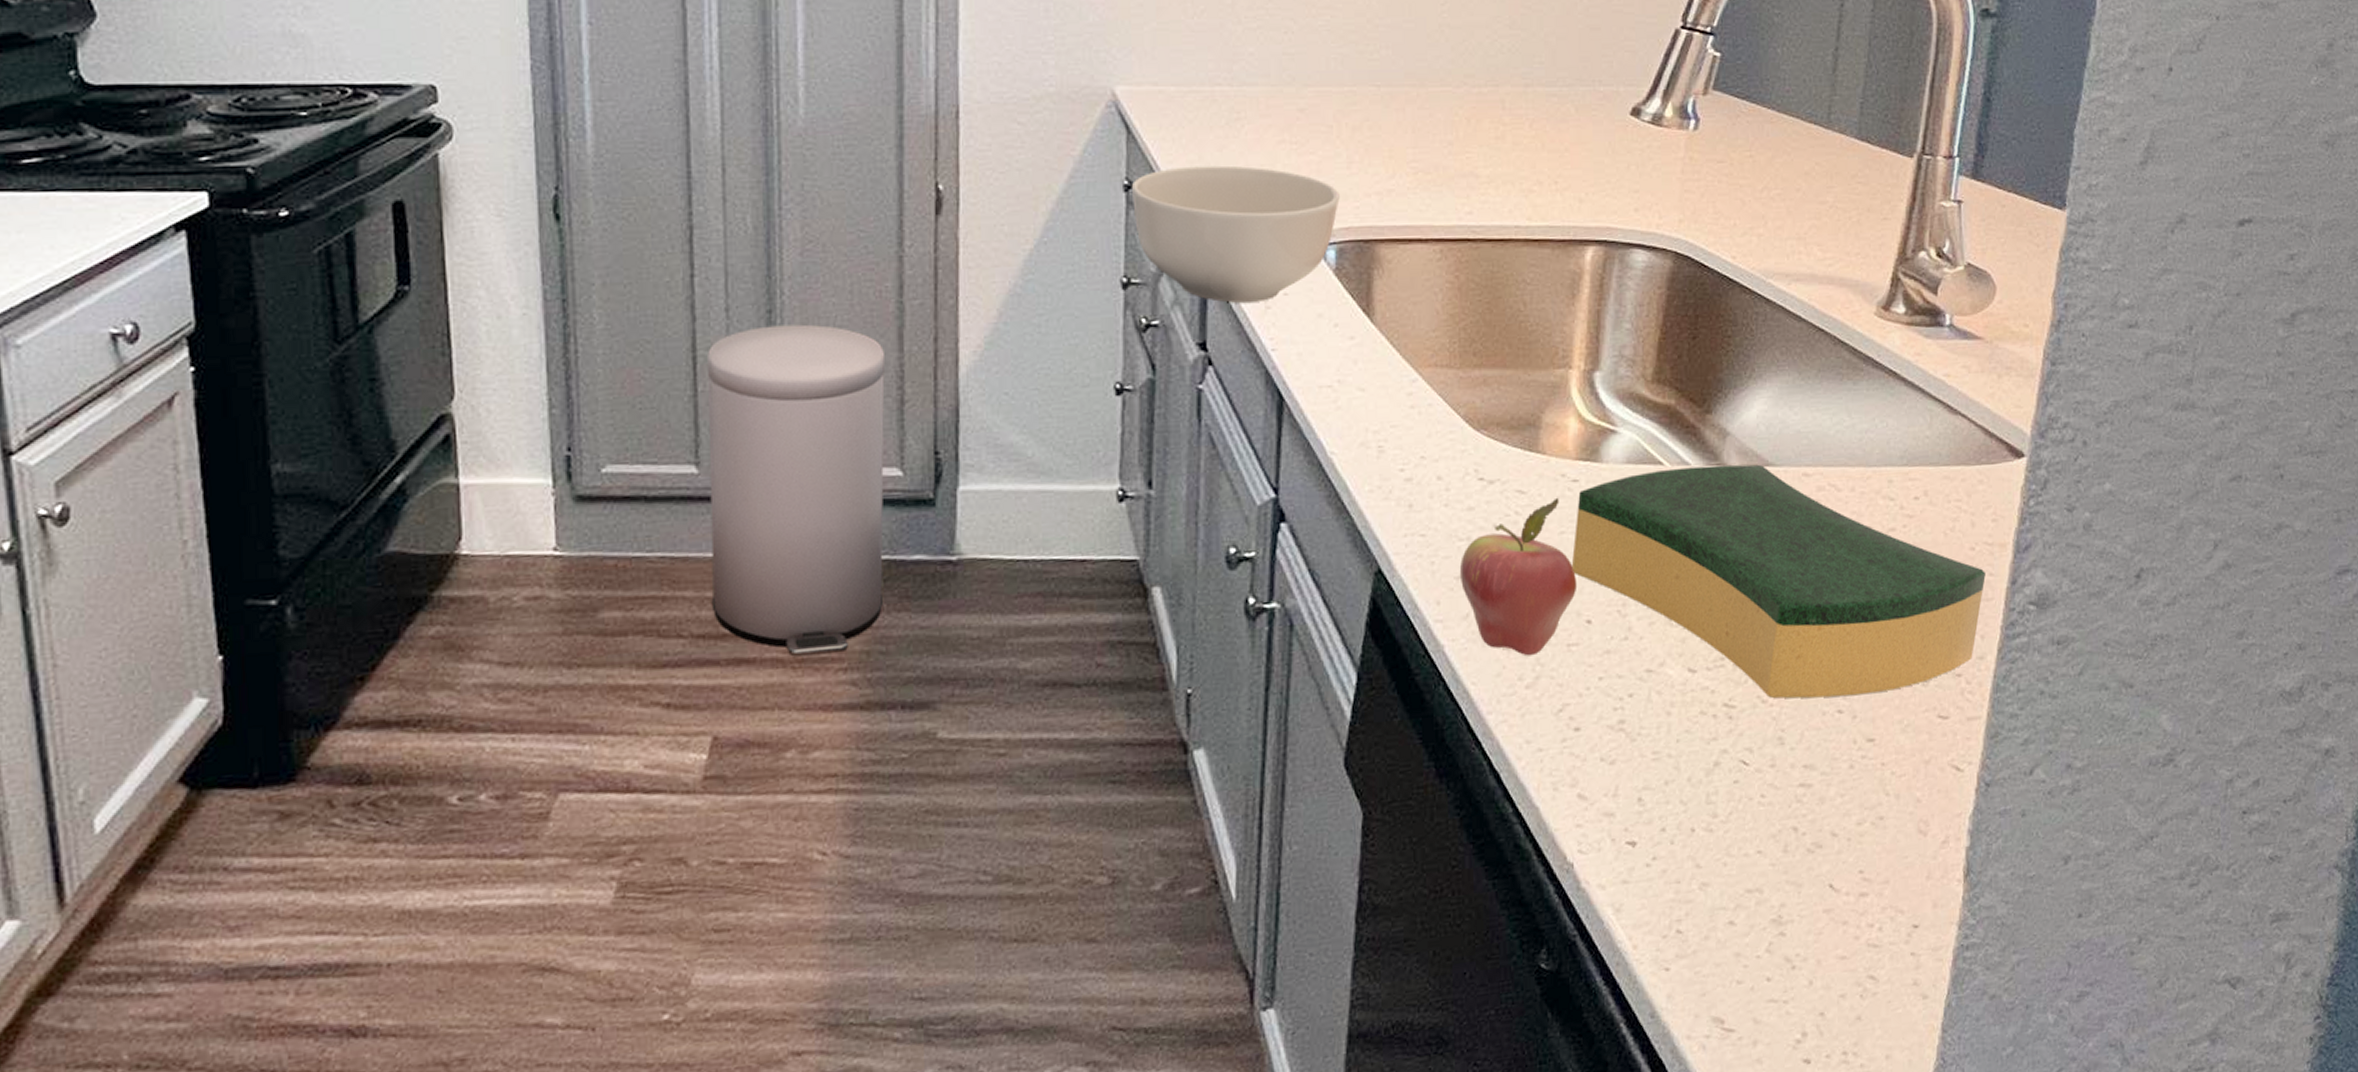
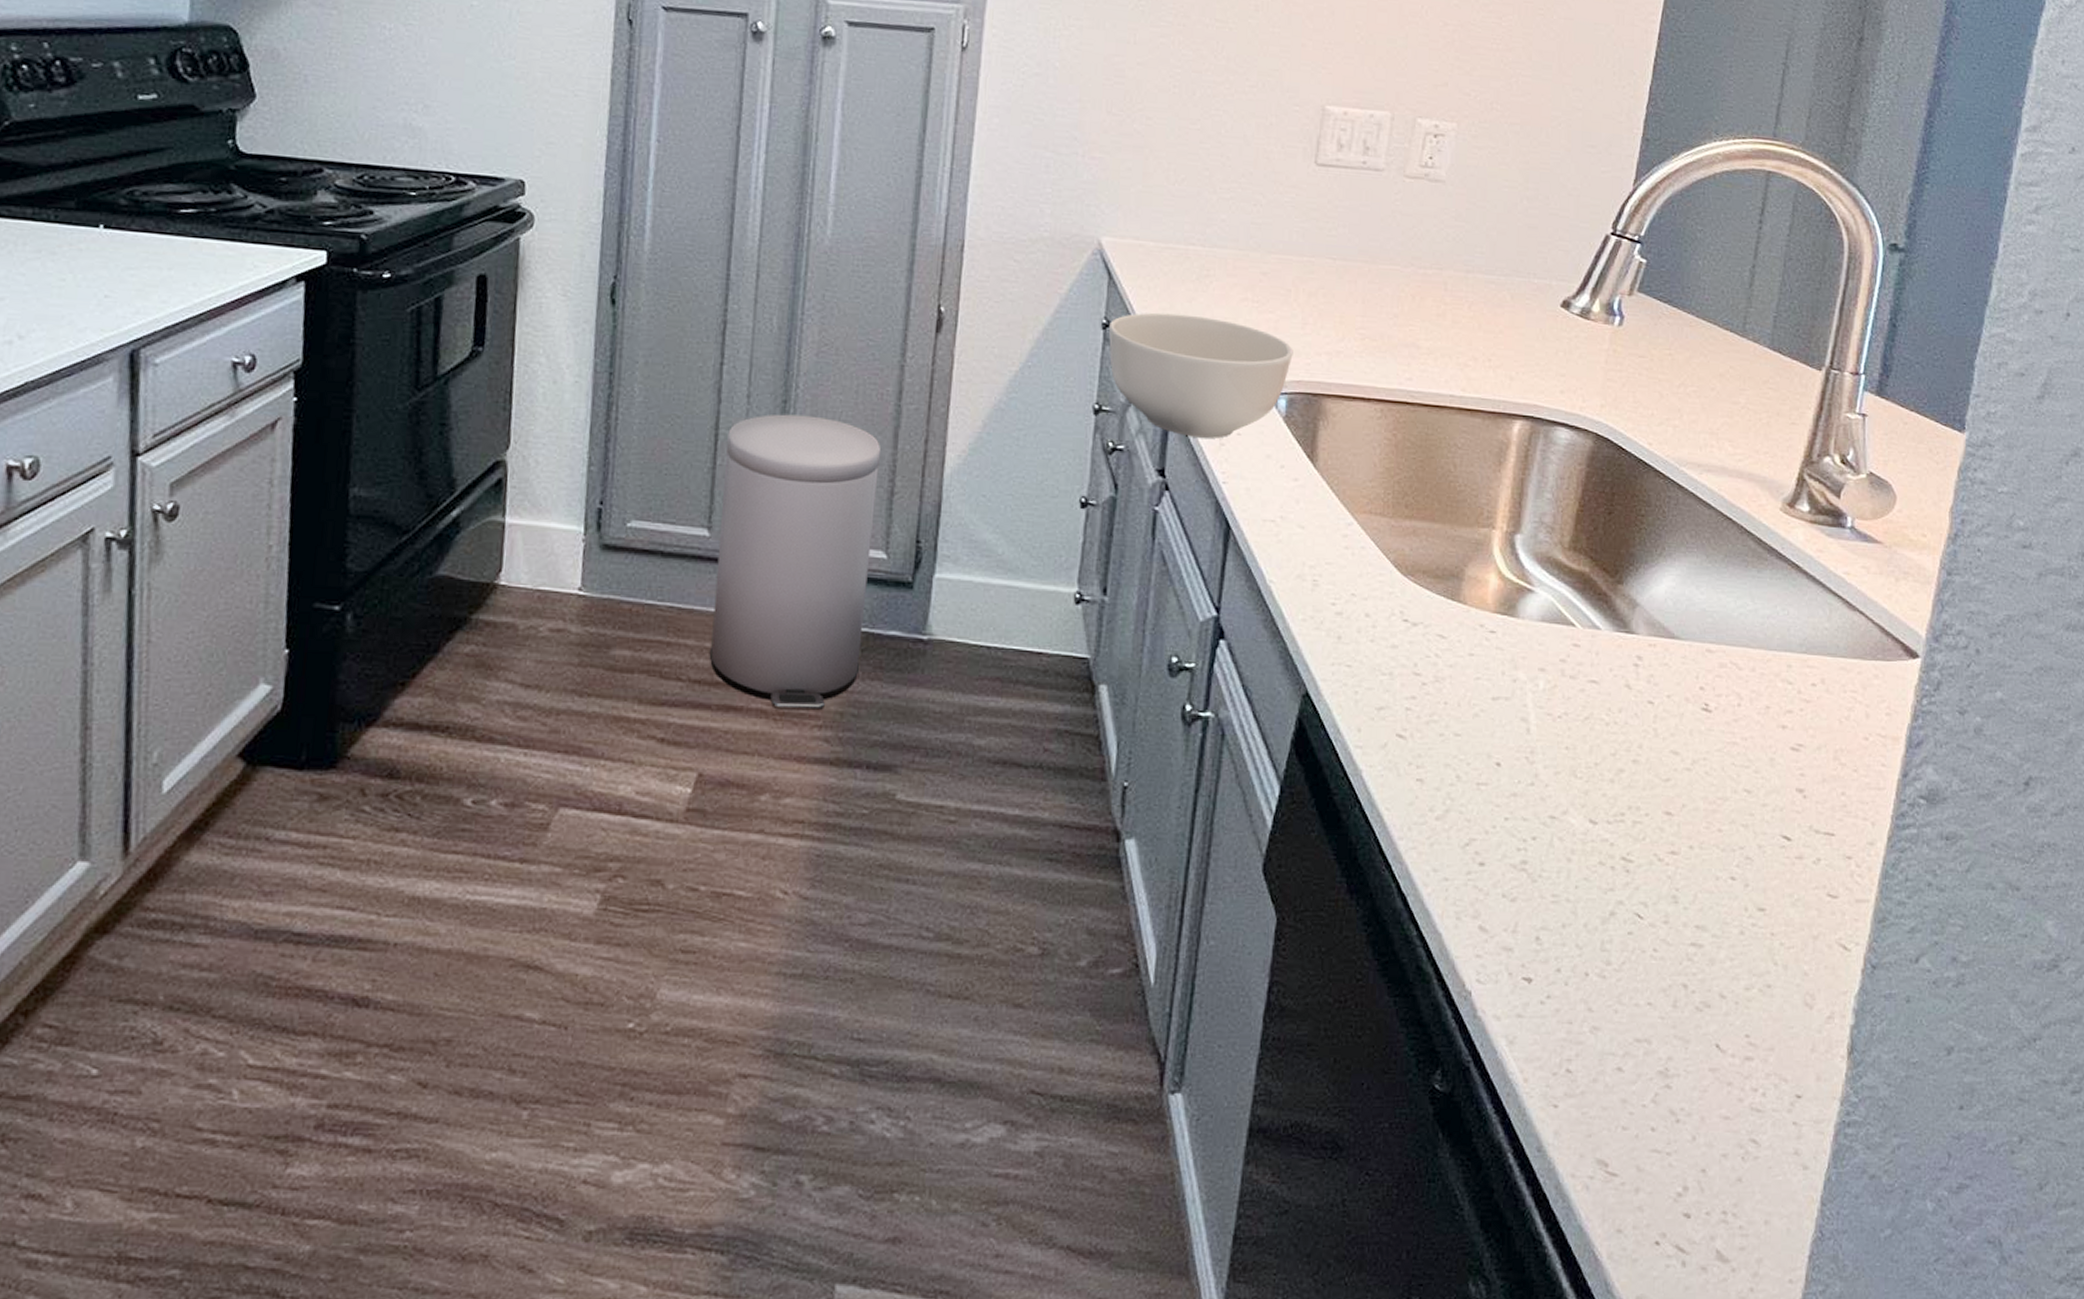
fruit: present [1459,497,1578,656] -> none [1380,645,1490,790]
sponge: present [1571,464,1986,699] -> none [1485,631,1878,865]

